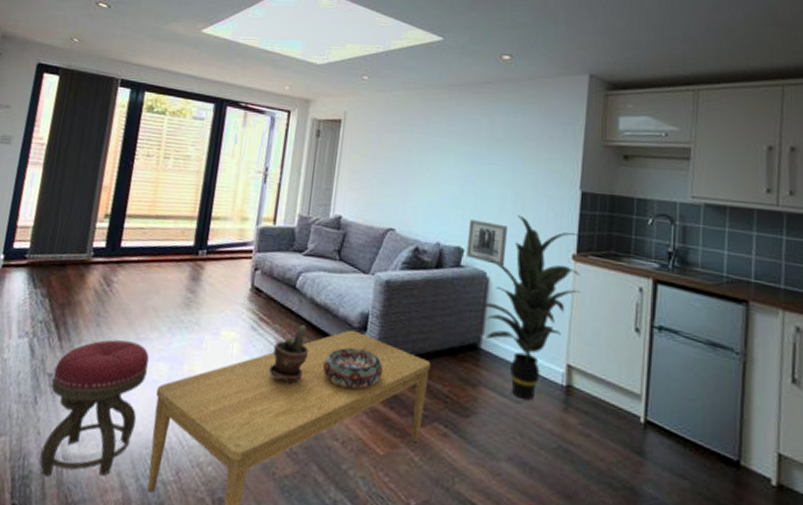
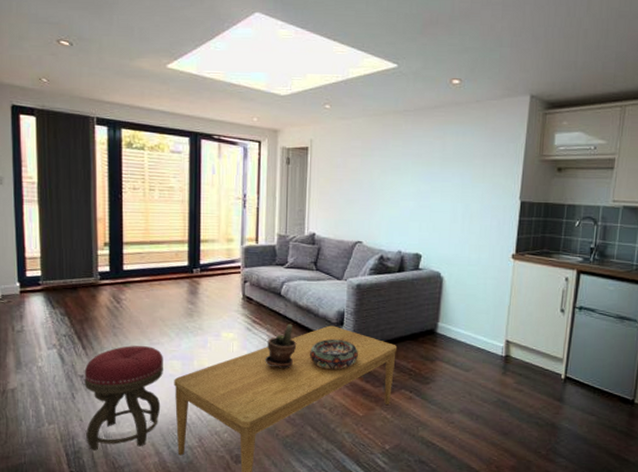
wall art: present [466,219,507,265] -> none [424,230,458,266]
indoor plant: present [472,215,584,401] -> none [429,224,522,369]

